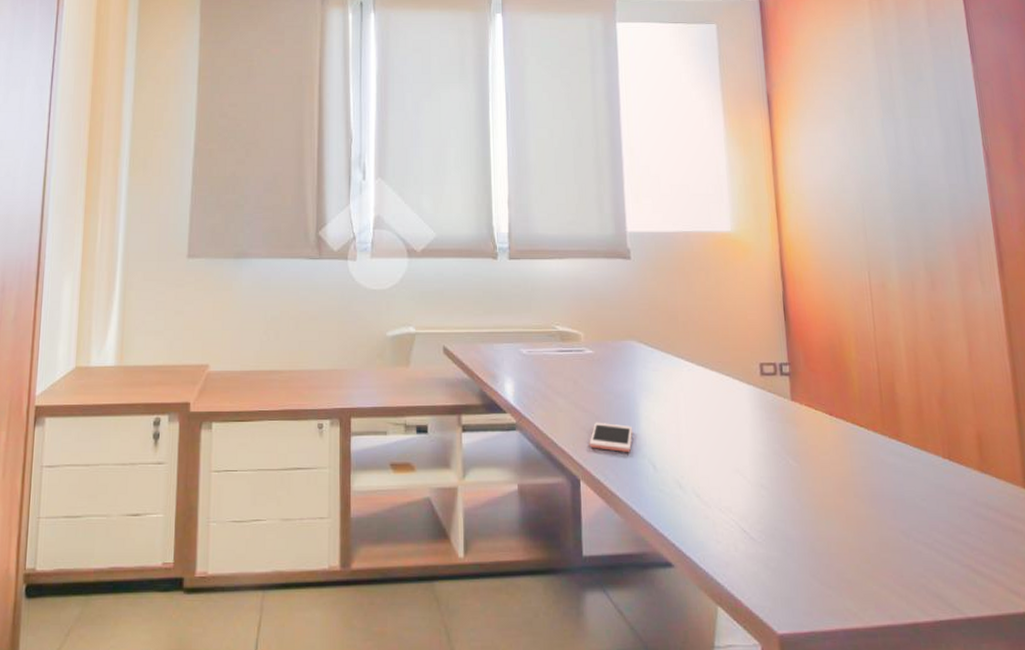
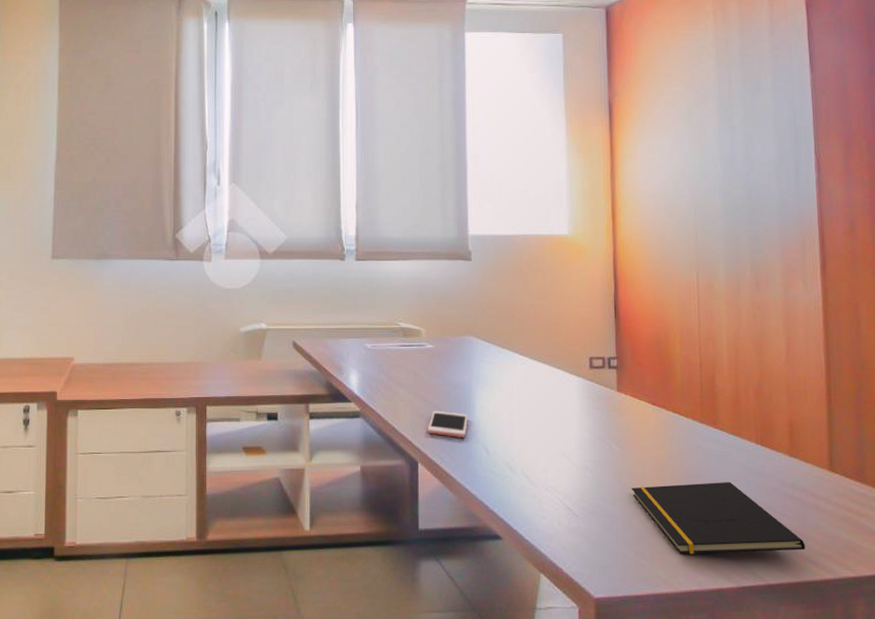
notepad: none [811,501,1005,584] -> present [631,482,805,554]

